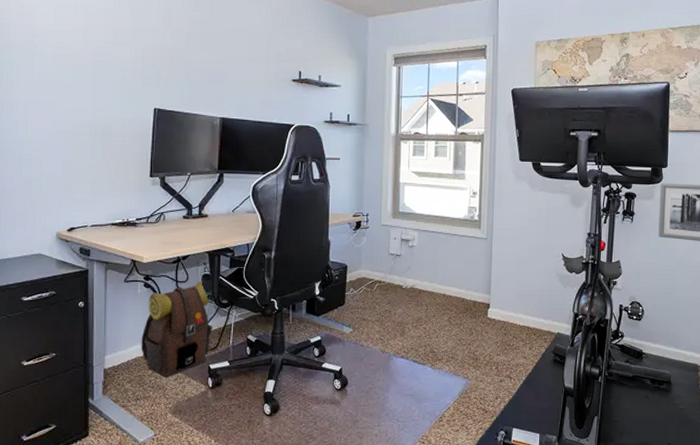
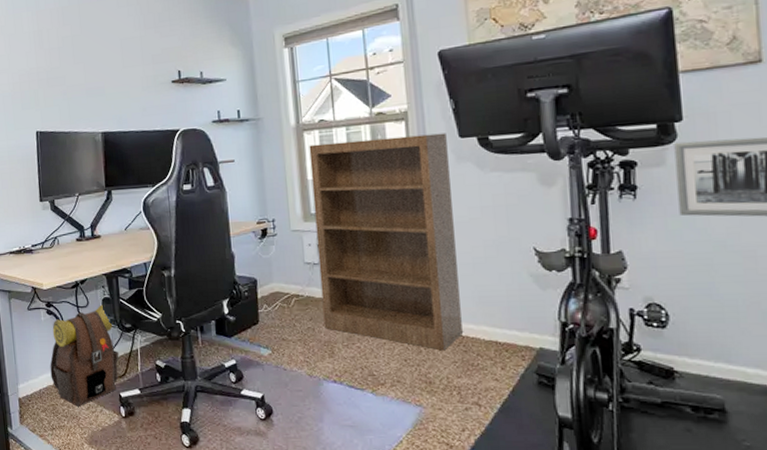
bookshelf: none [399,153,510,333] -> present [309,133,463,351]

